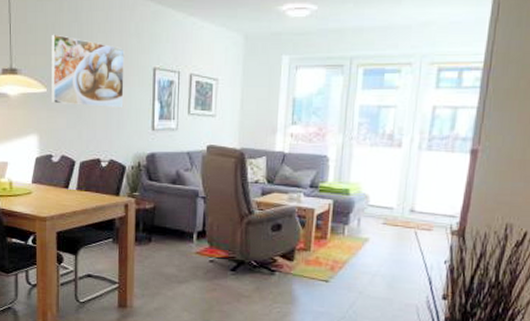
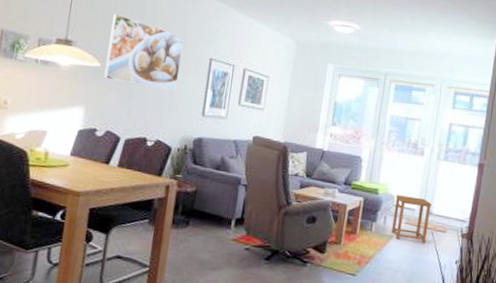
side table: none [367,194,413,245] -> present [391,195,432,244]

